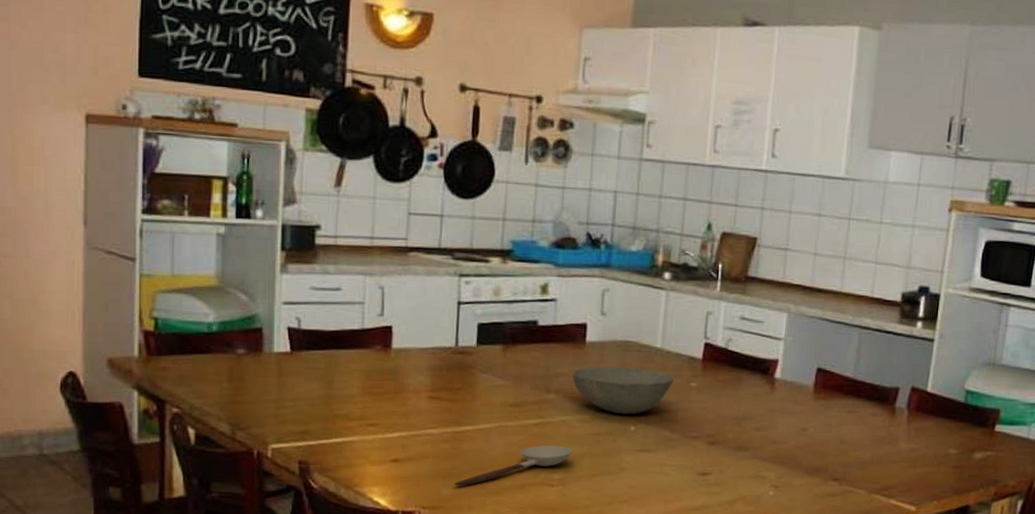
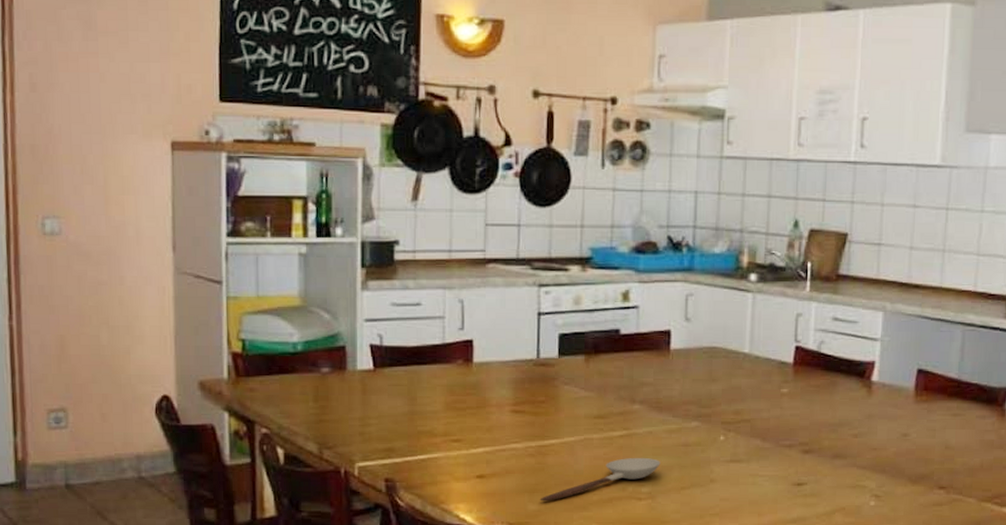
bowl: present [572,367,674,415] -> none [657,374,764,424]

